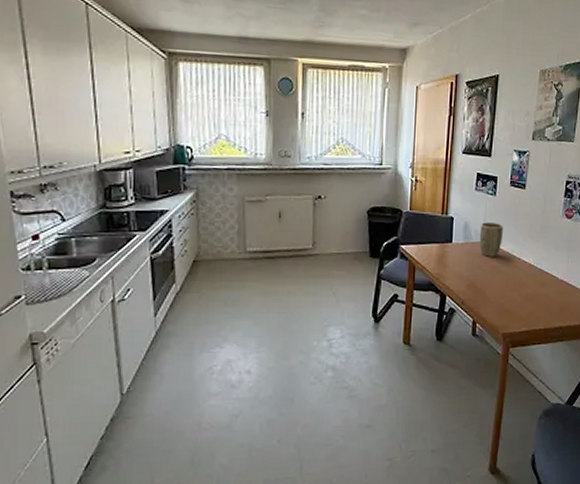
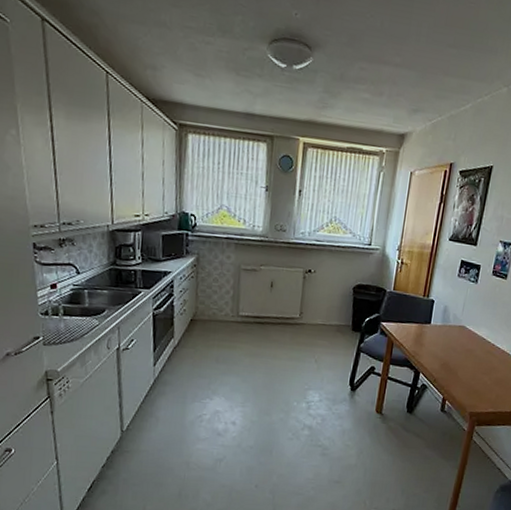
plant pot: present [479,222,503,257] -> none [456,308,481,341]

